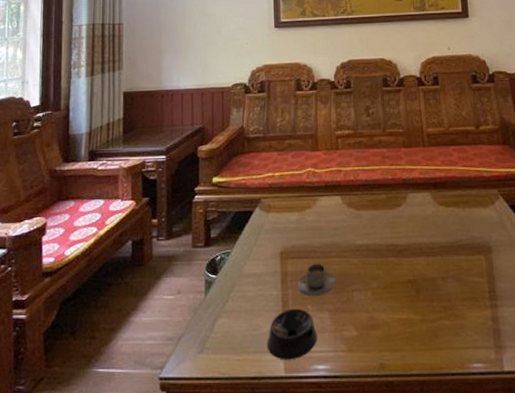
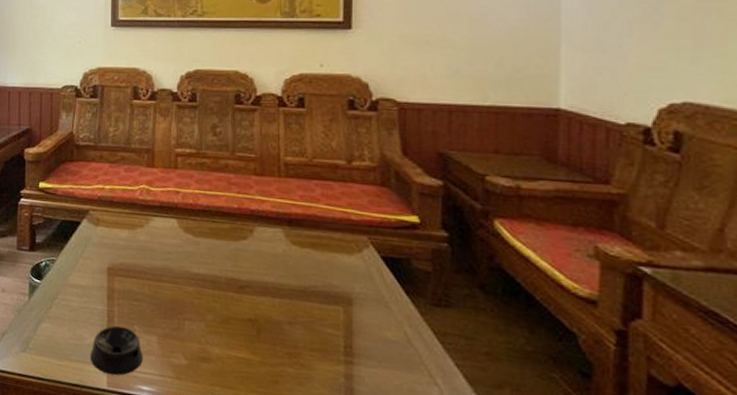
teacup: present [297,263,336,297] -> none [124,285,167,319]

